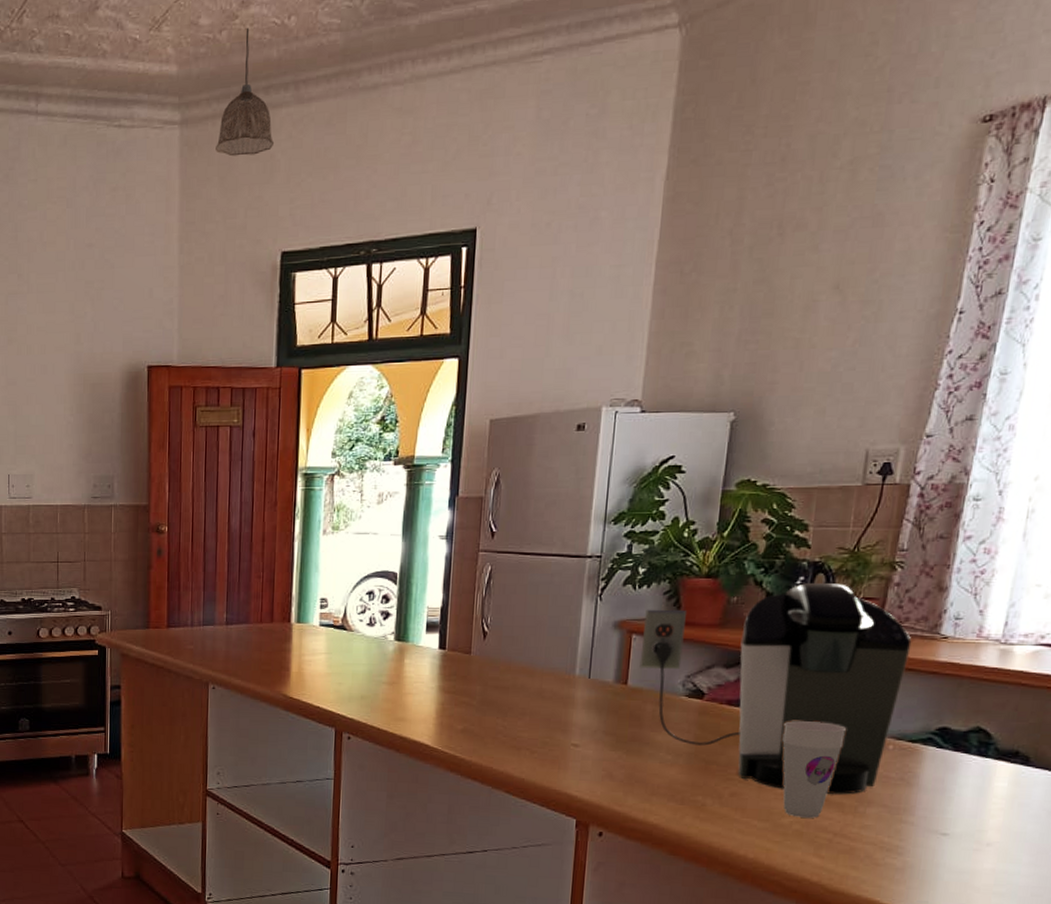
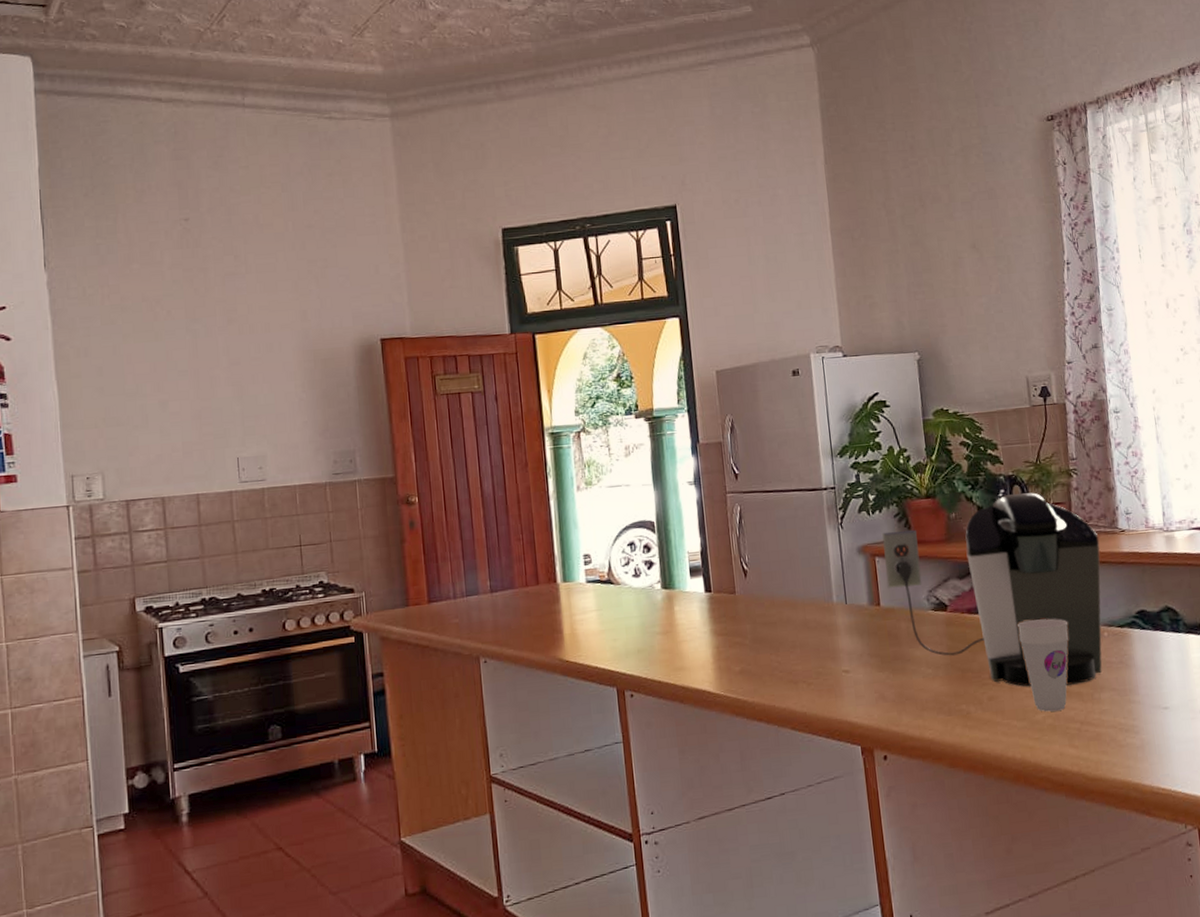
pendant lamp: present [216,28,275,157] -> none [427,37,484,145]

